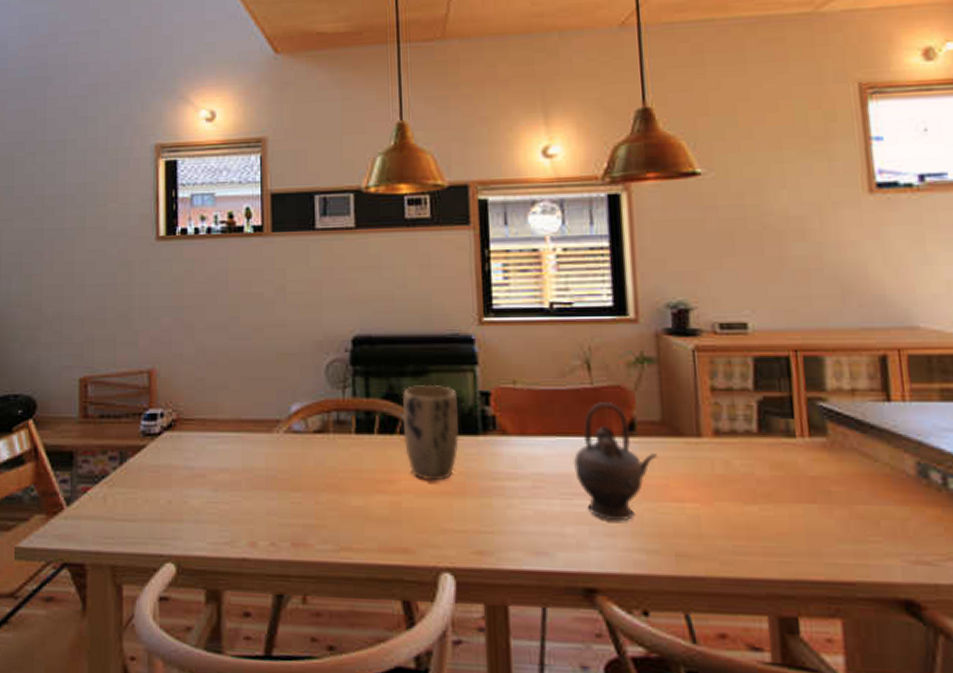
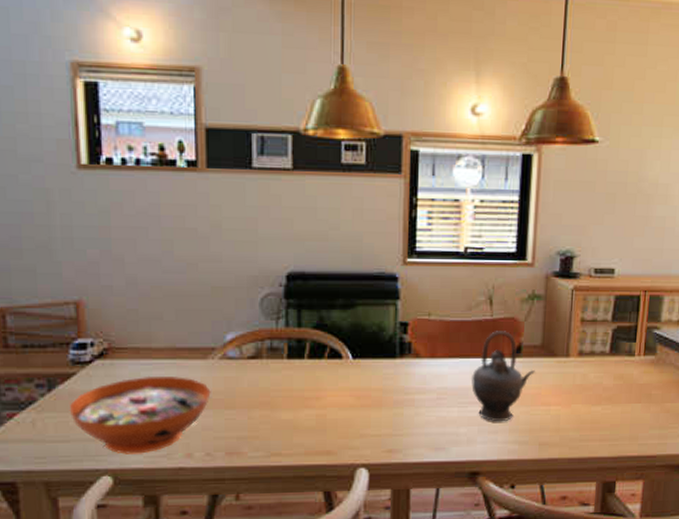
decorative bowl: none [137,450,276,540] -> present [69,375,211,454]
plant pot: present [401,384,460,481] -> none [330,315,381,397]

